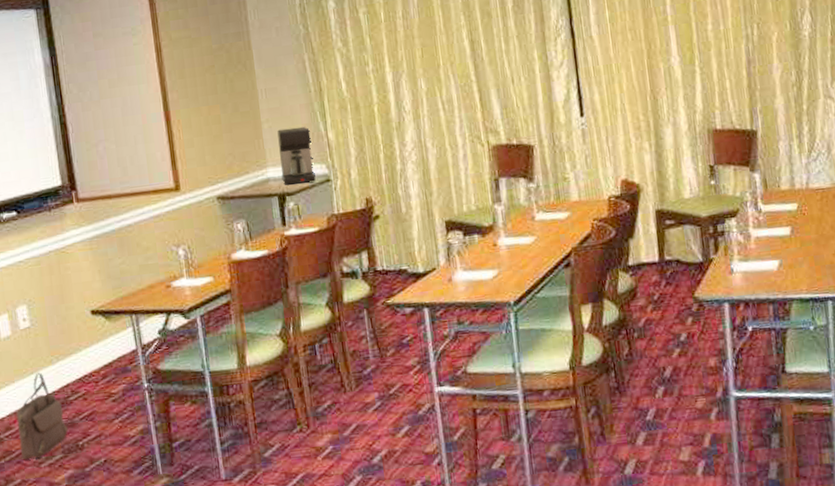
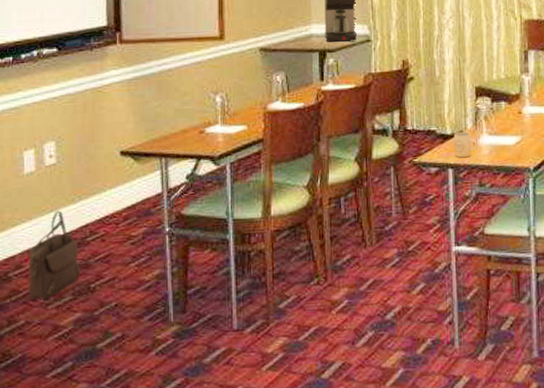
mug: none [426,268,453,296] -> present [453,131,478,158]

